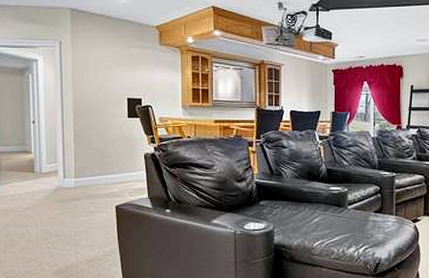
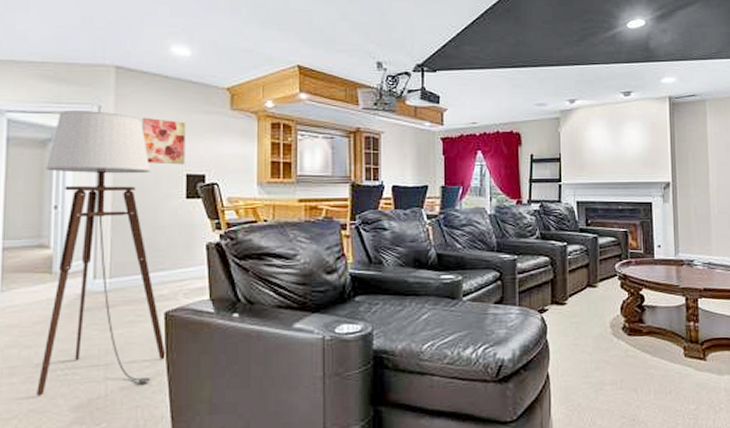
floor lamp: none [24,45,118,262] -> present [36,111,166,396]
wall art: none [92,51,126,90] -> present [142,117,186,165]

